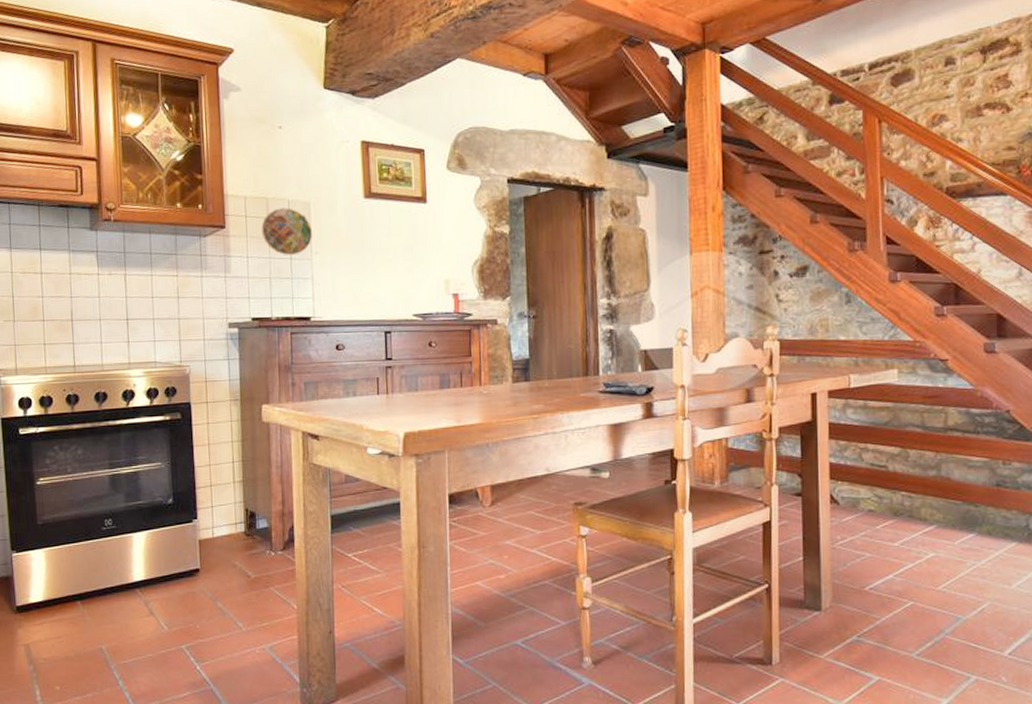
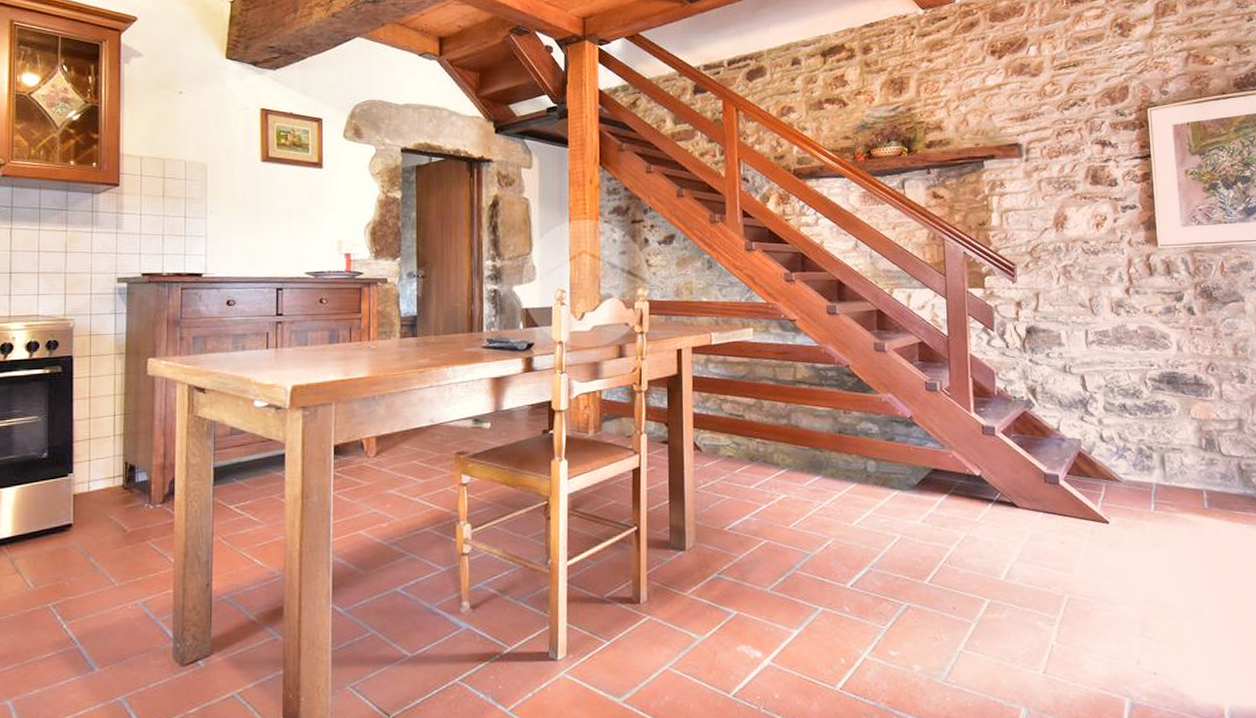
decorative plate: present [261,208,312,256] -> none [156,168,208,214]

